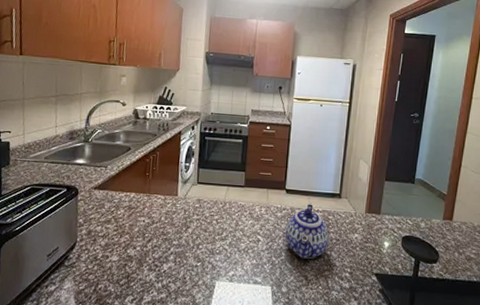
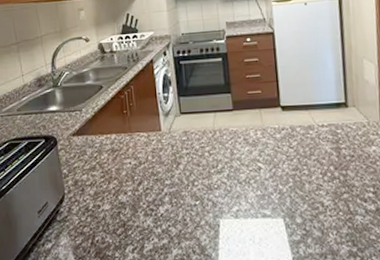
teapot: present [285,204,329,260] -> none [288,119,342,184]

